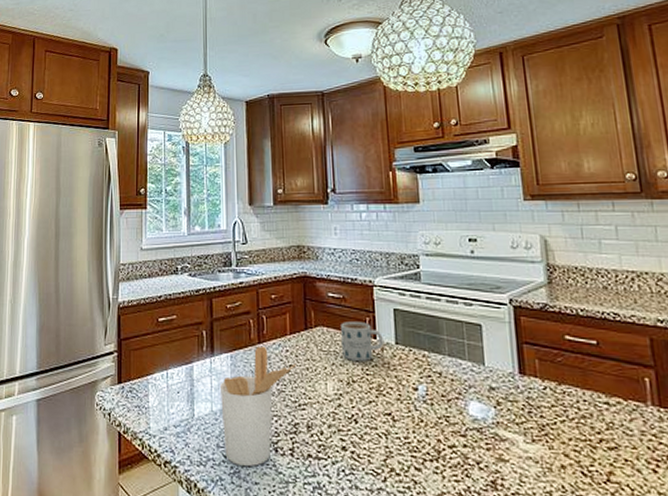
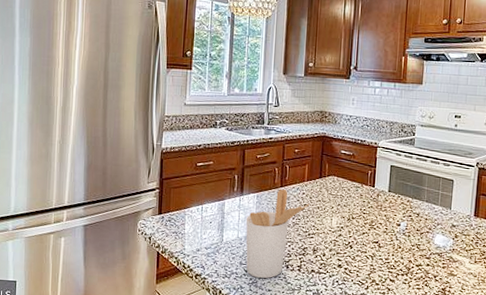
mug: present [341,322,383,361] -> none [347,173,380,203]

